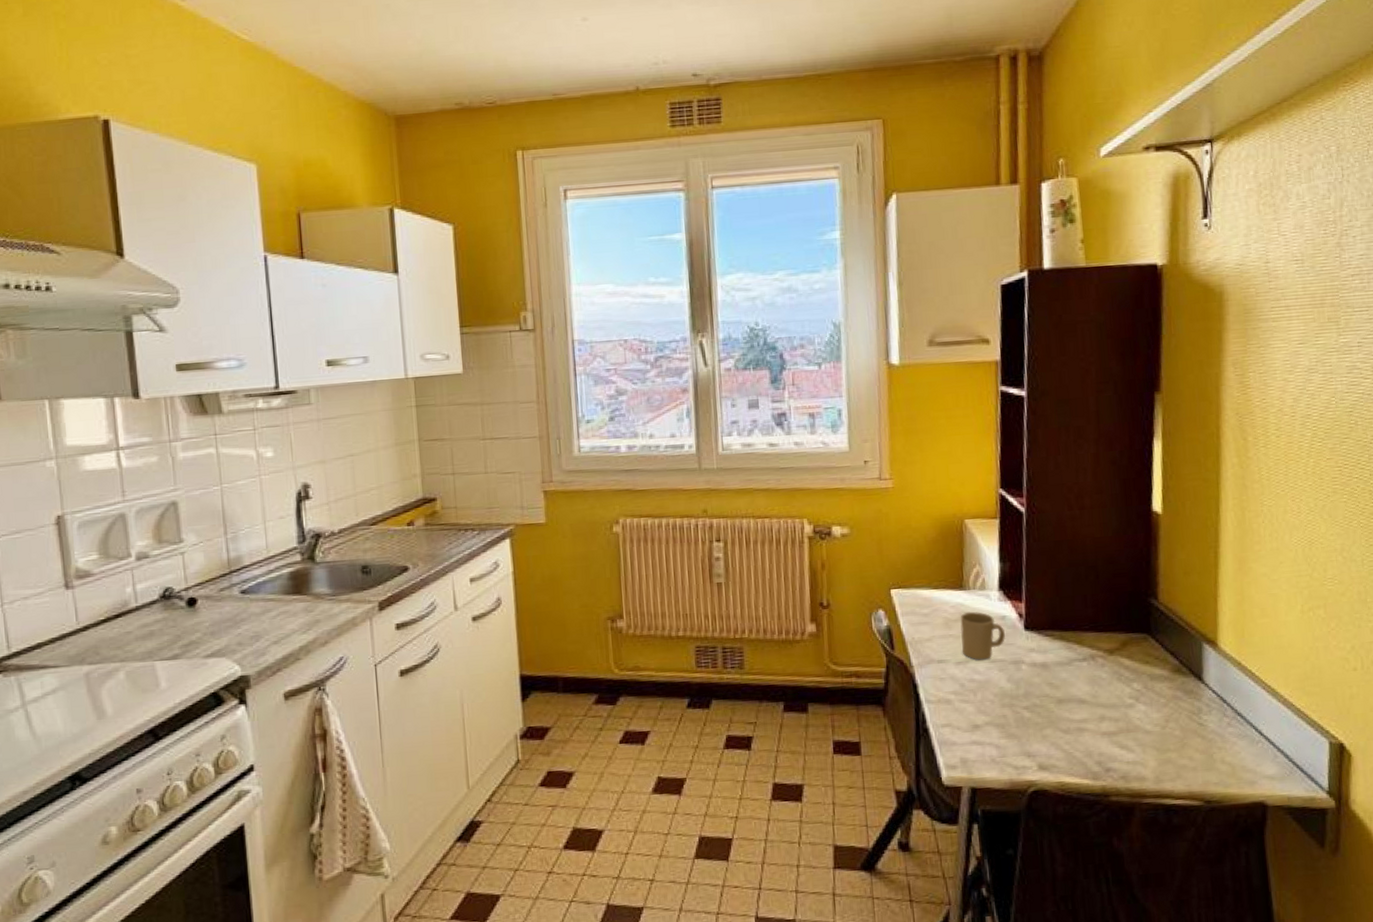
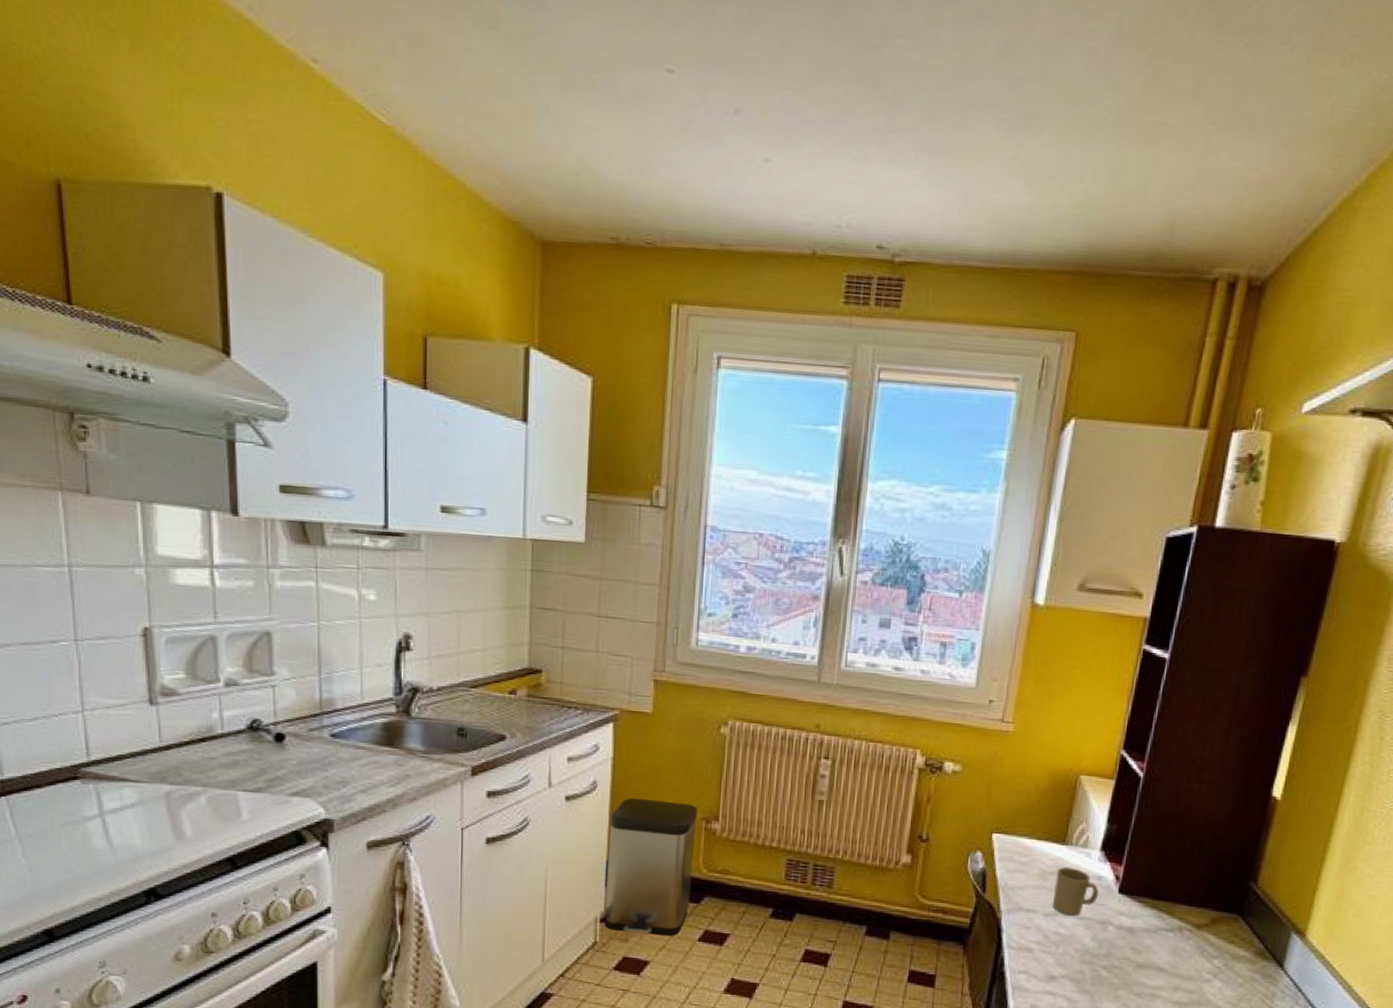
pedal bin: none [517,606,606,745] -> present [604,797,697,936]

